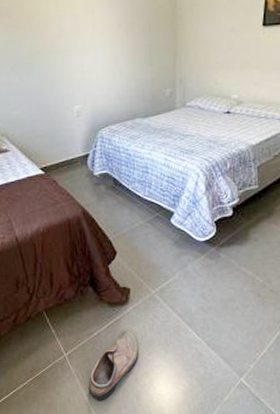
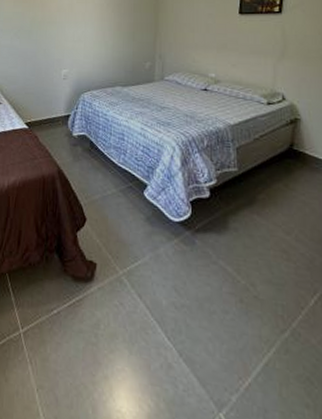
shoe: present [88,329,140,402] -> none [39,313,101,404]

